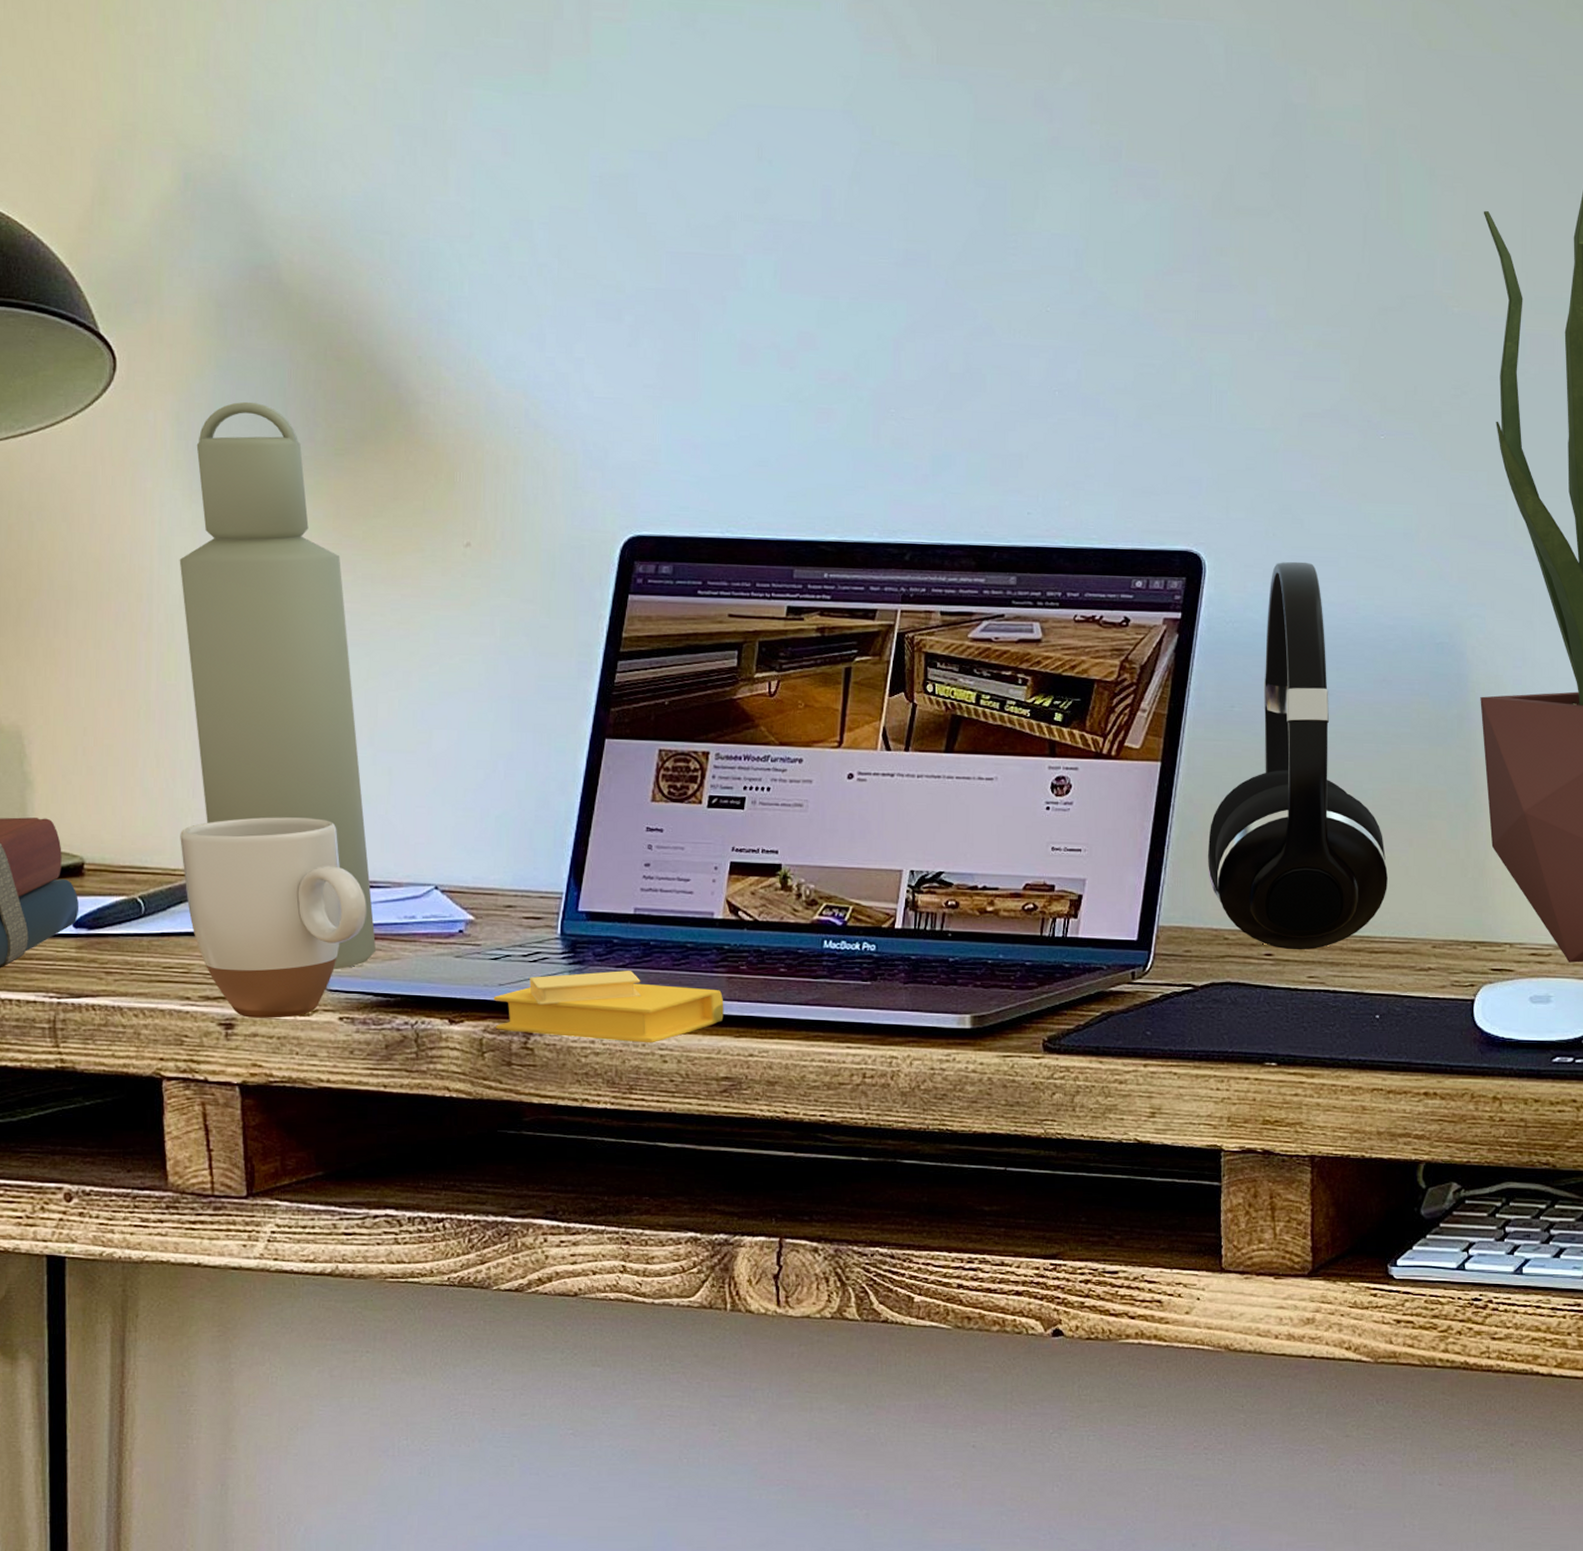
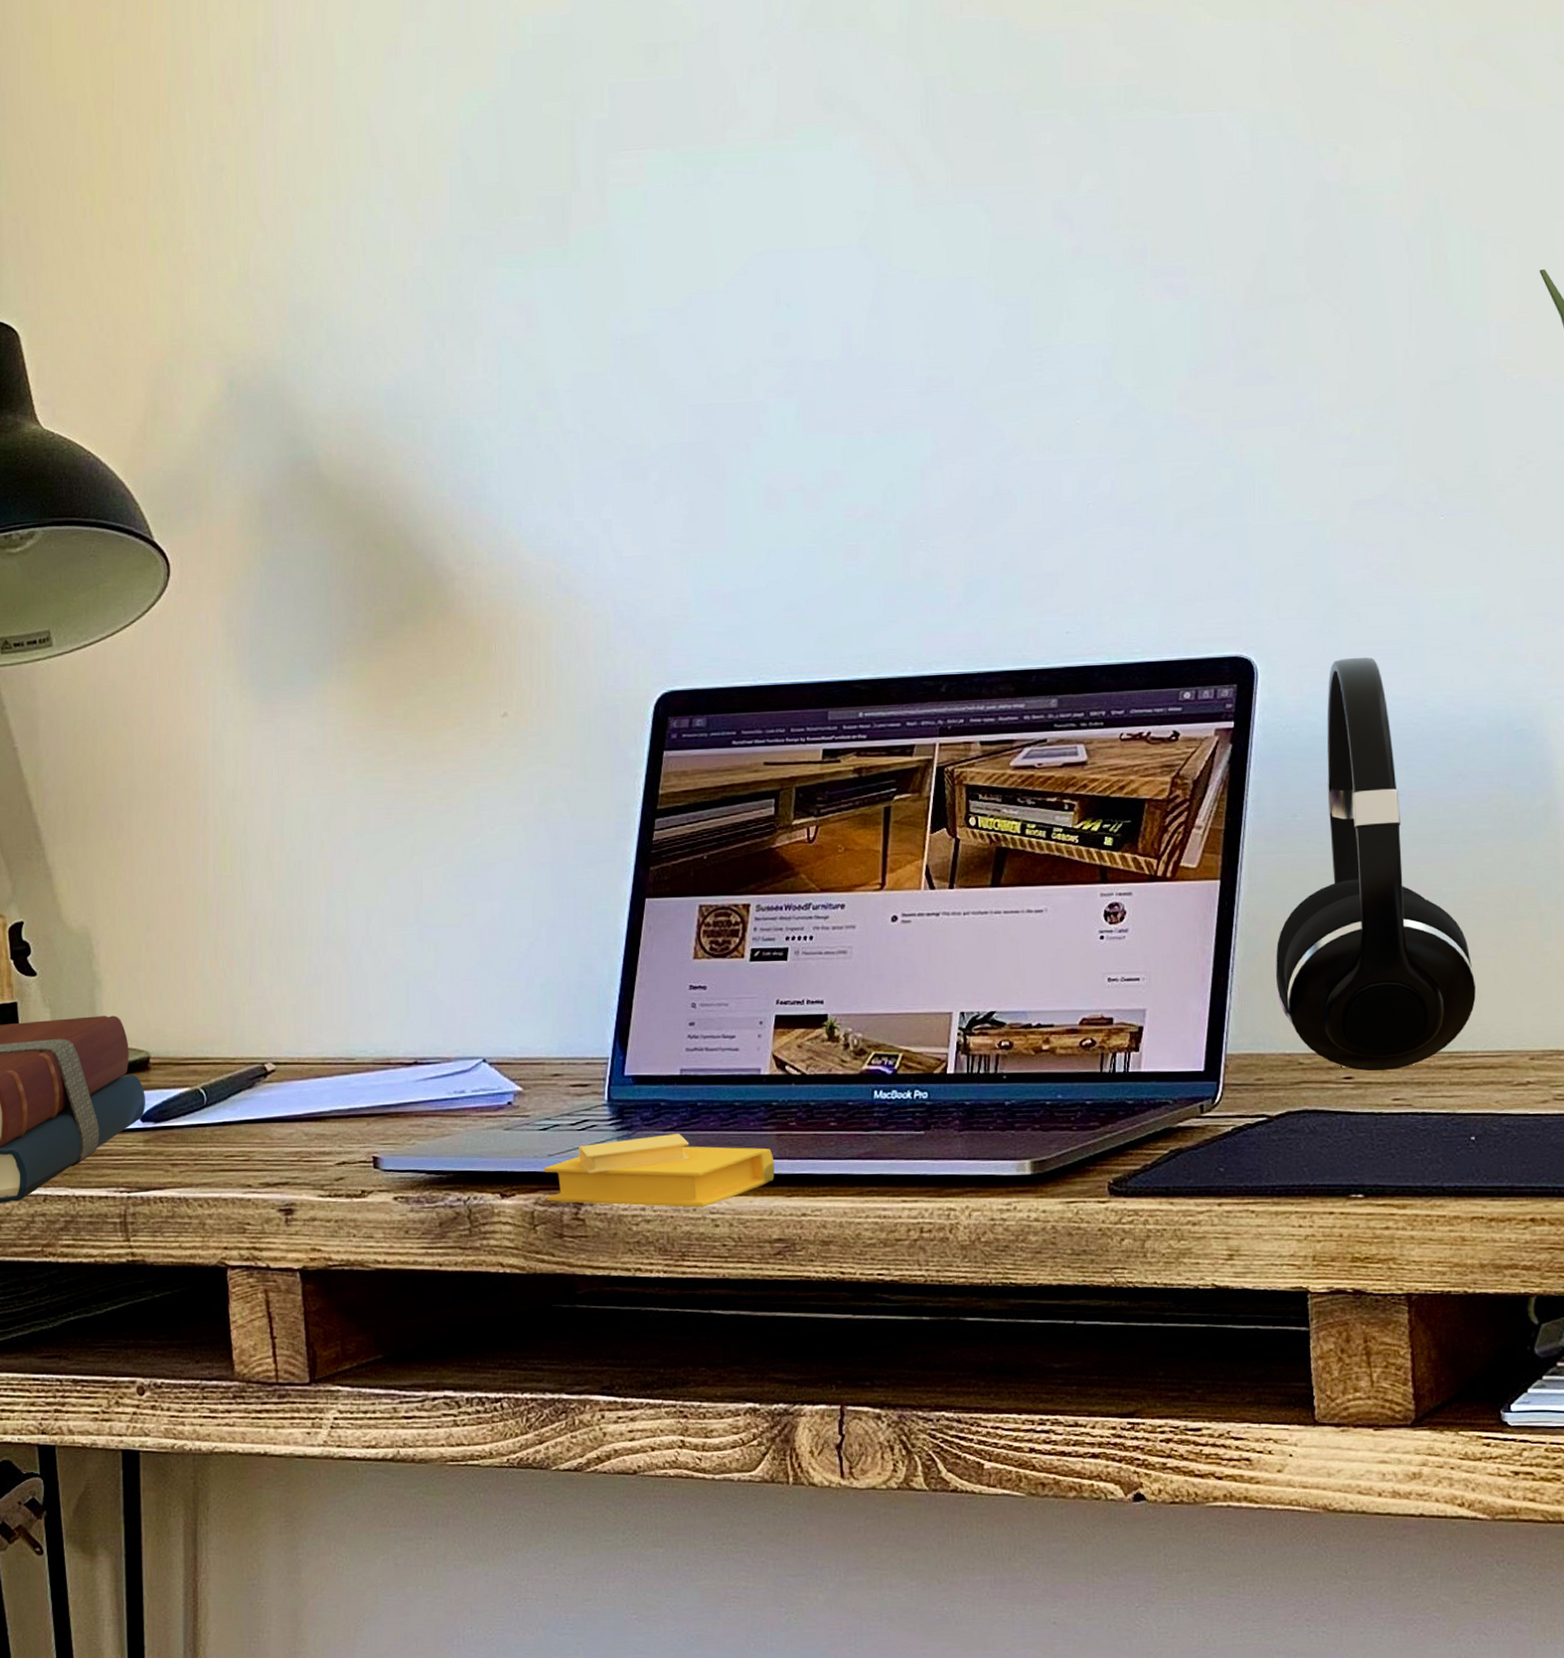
bottle: present [179,401,377,970] -> none [232,594,428,1150]
mug: present [180,817,367,1018] -> none [238,998,417,1202]

